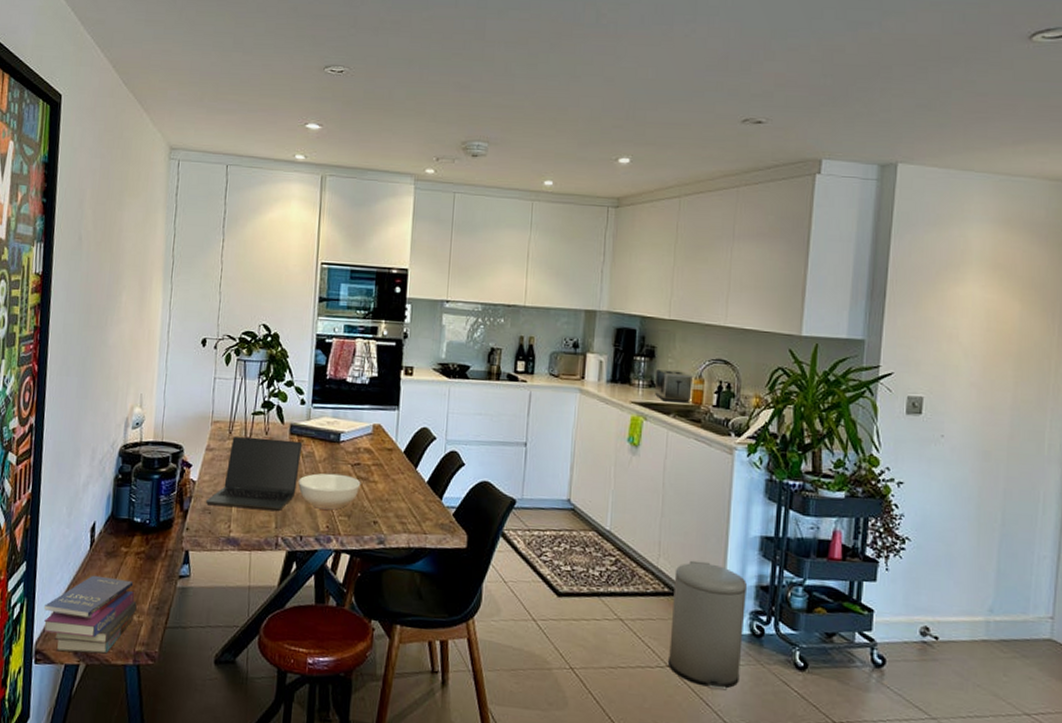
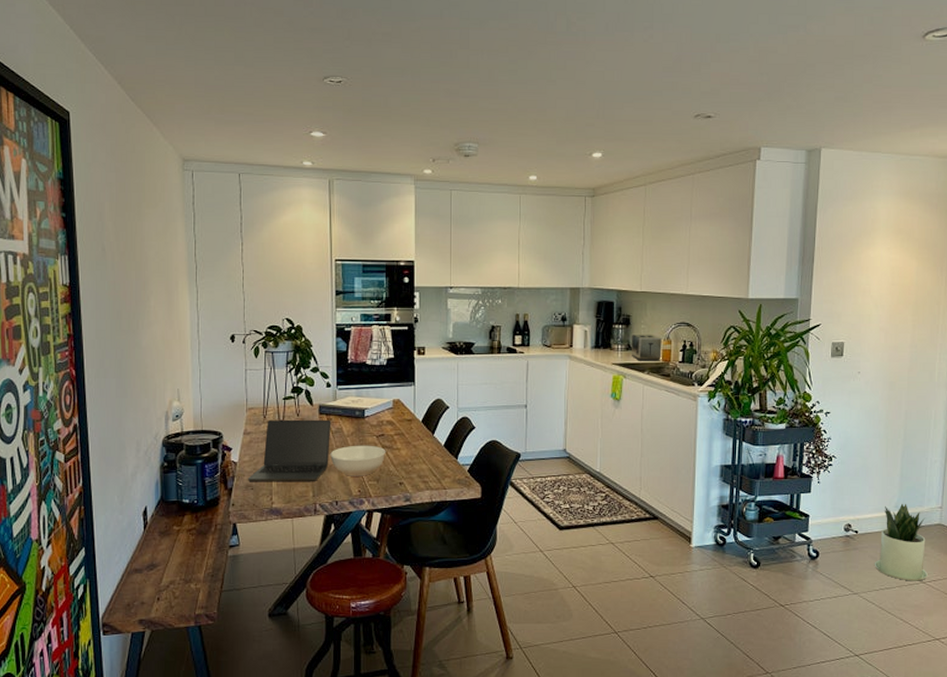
books: present [43,575,137,654] -> none [107,553,193,622]
pedal bin: present [669,560,747,690] -> none [652,490,711,590]
planter: none [959,607,1034,712] -> present [874,503,928,581]

